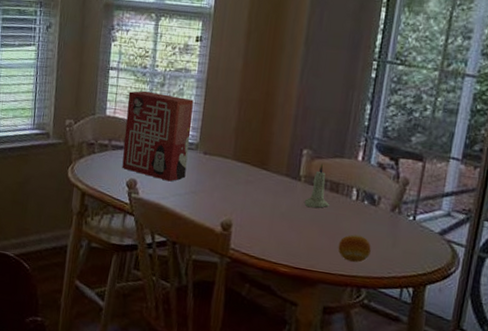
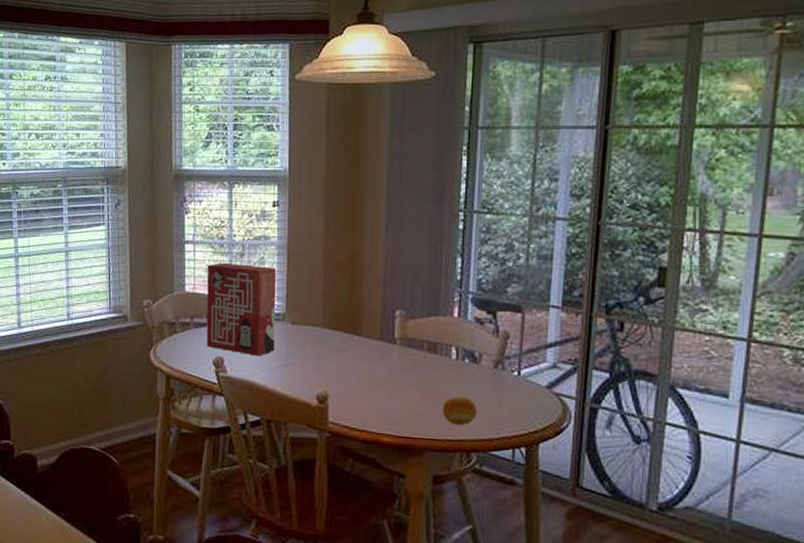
candle: present [304,163,329,209] -> none [401,324,429,372]

